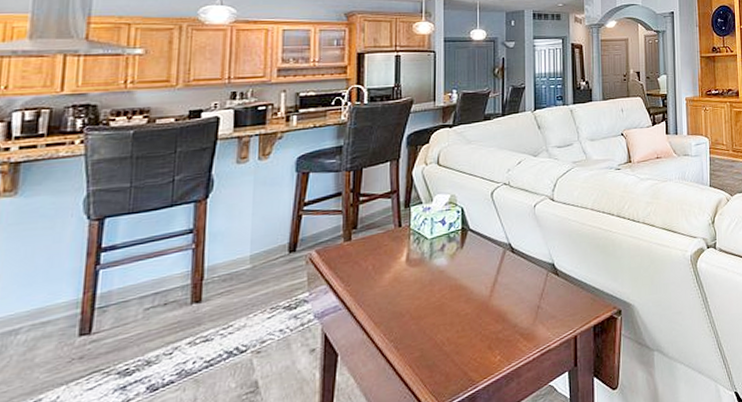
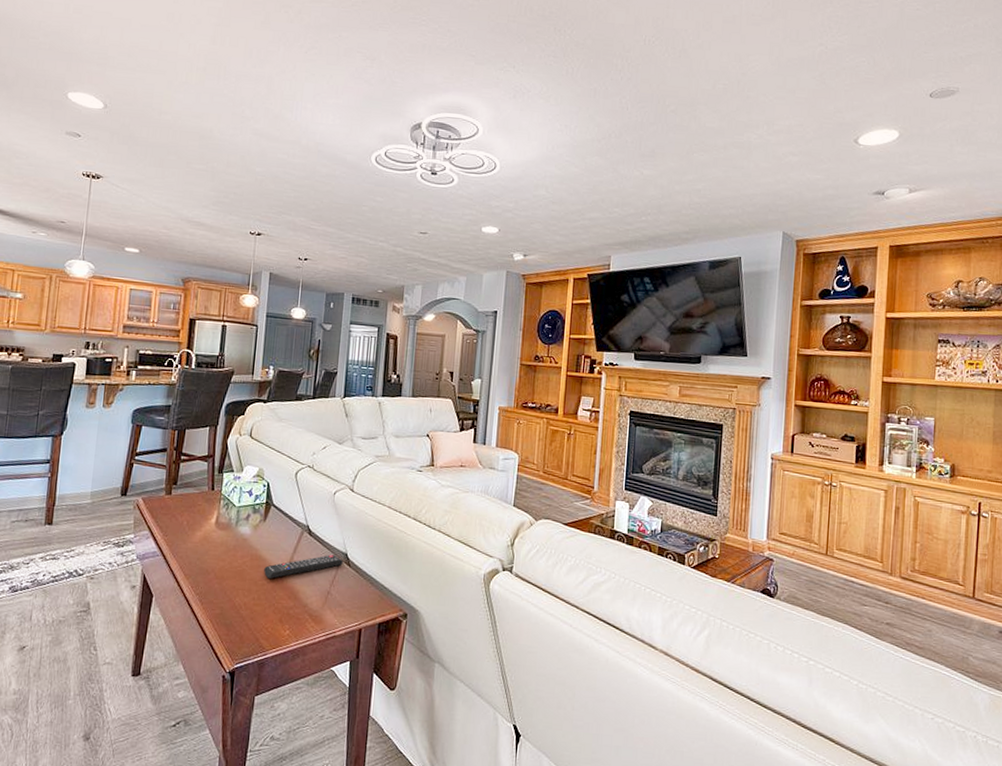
remote control: none [466,267,551,307] -> present [264,554,343,579]

